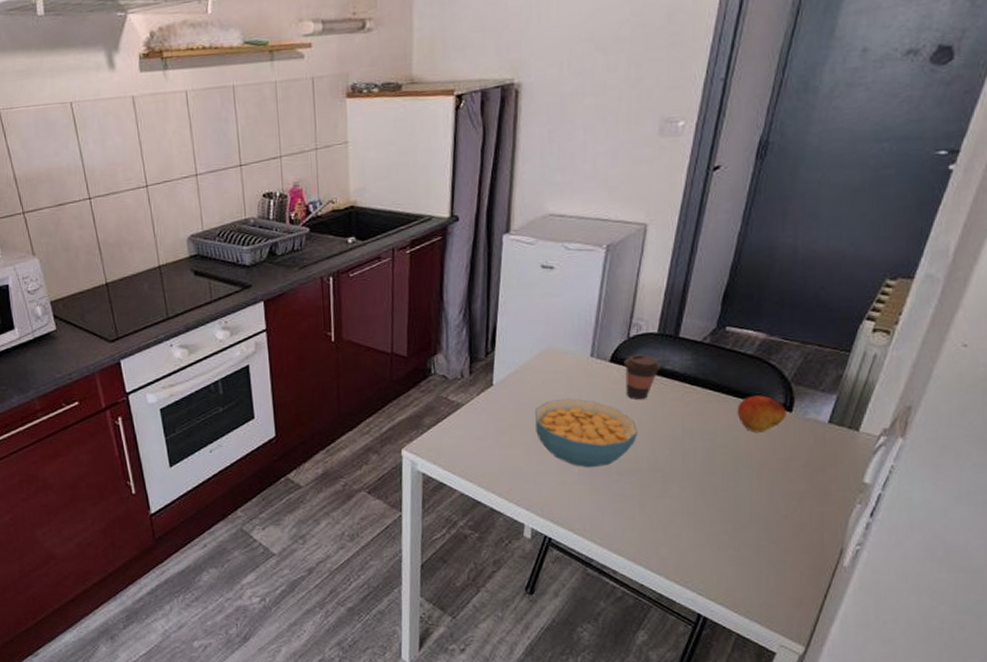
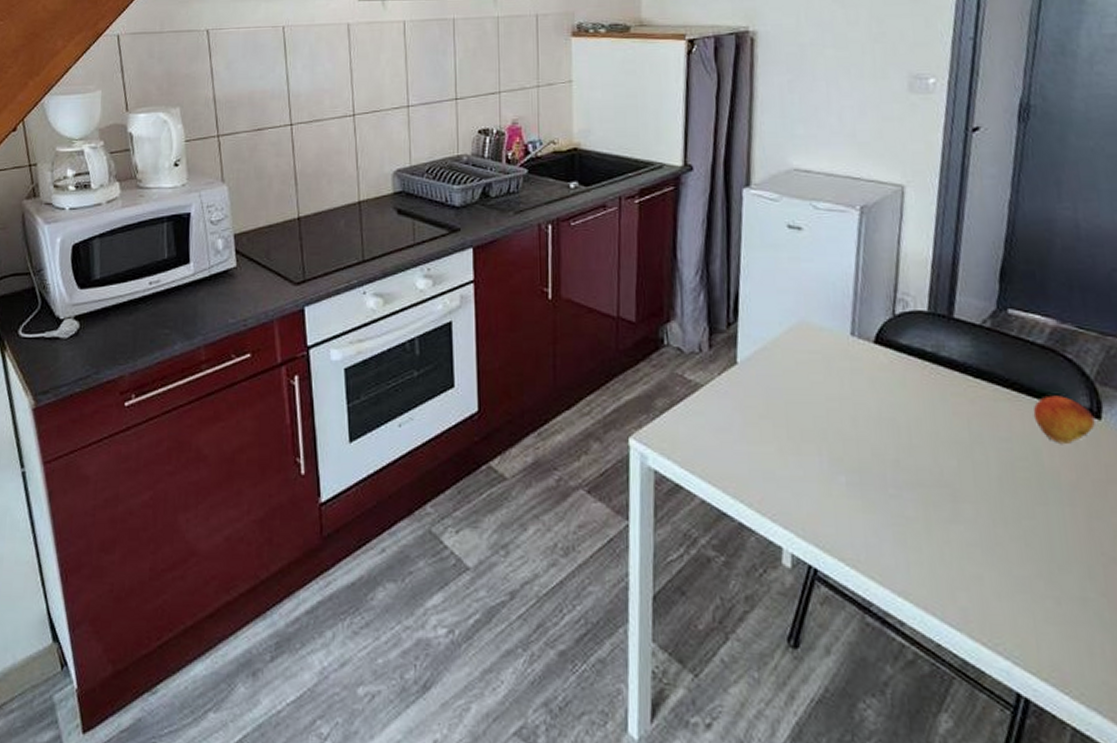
cereal bowl: present [535,398,638,468] -> none [789,385,915,477]
coffee cup: present [624,354,661,400] -> none [891,335,936,393]

